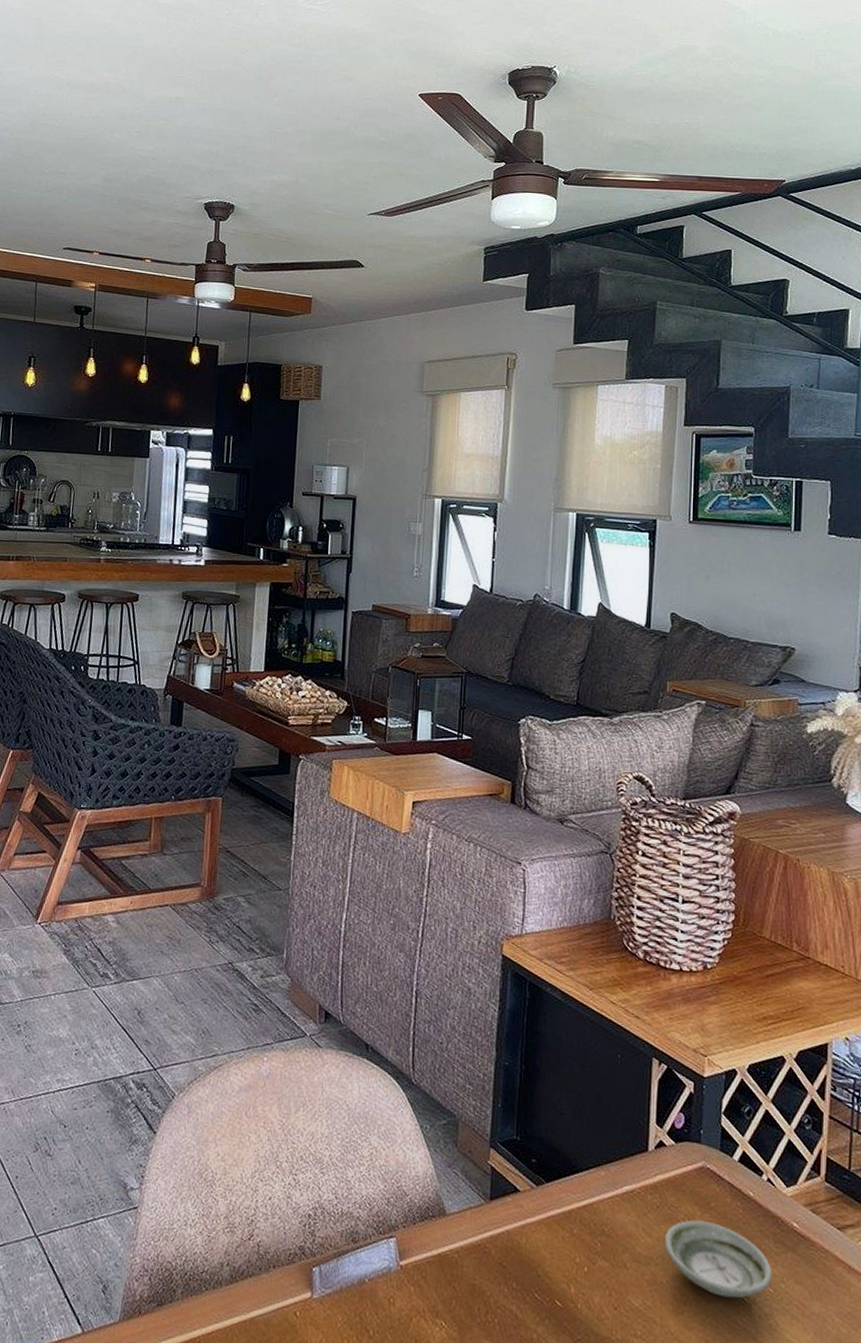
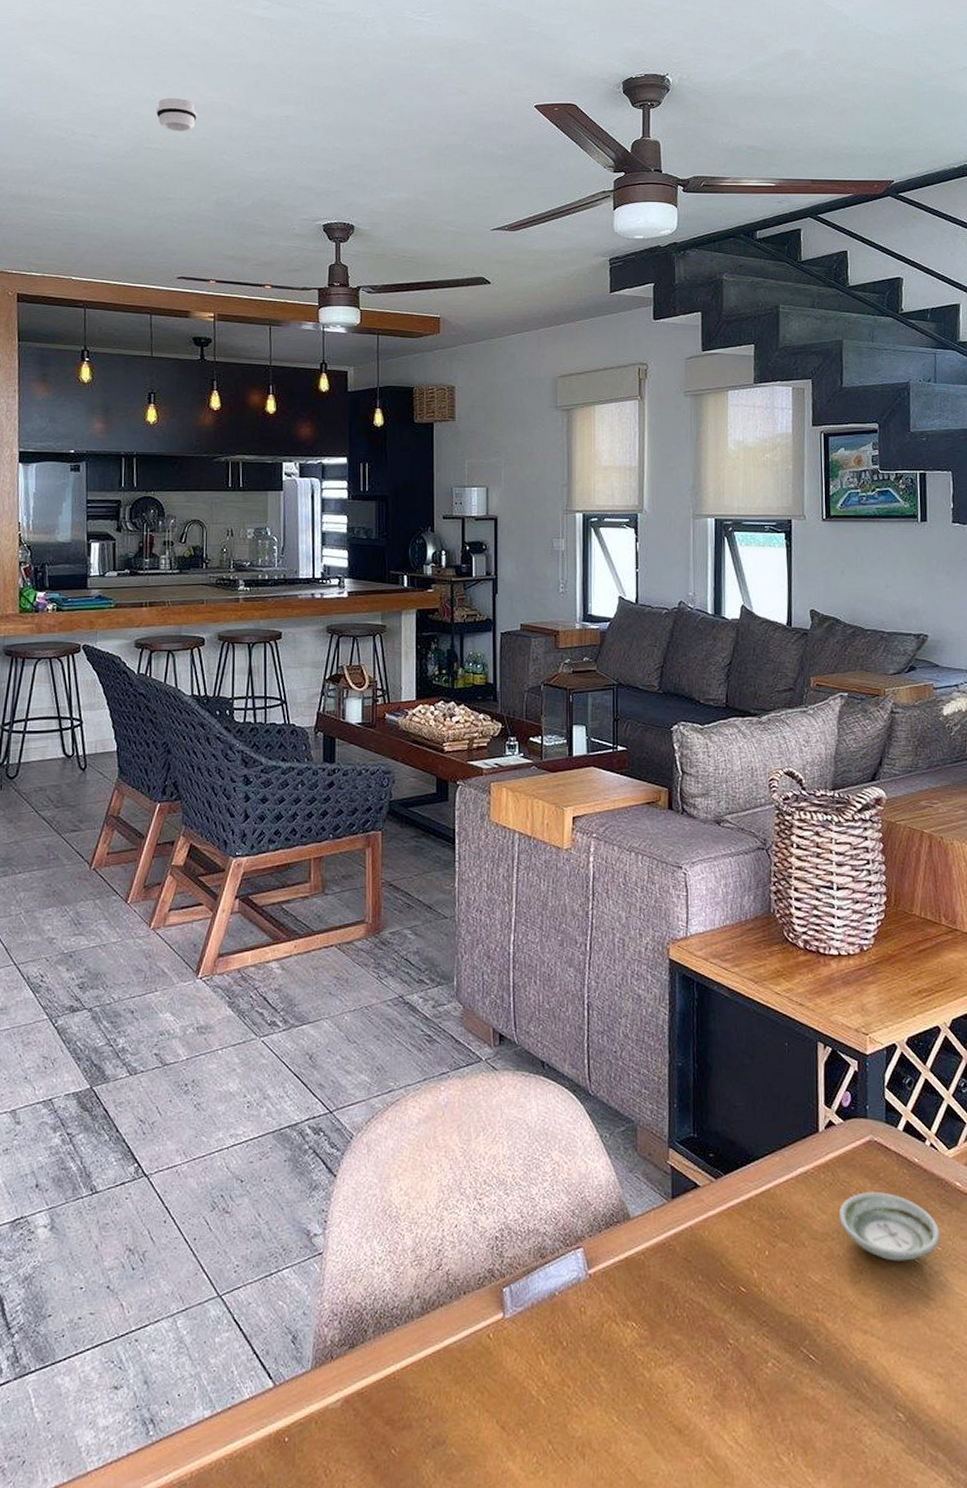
smoke detector: none [54,77,92,110] -> present [156,98,197,132]

